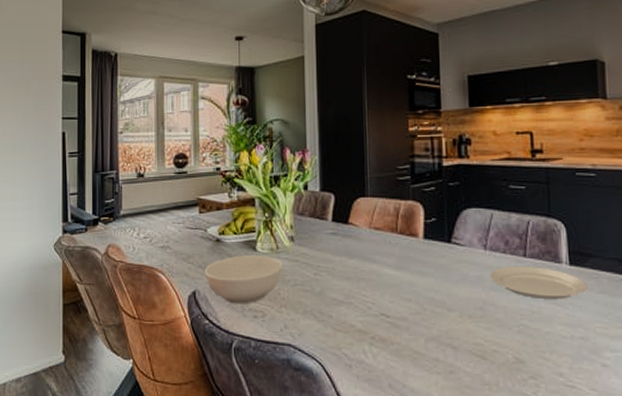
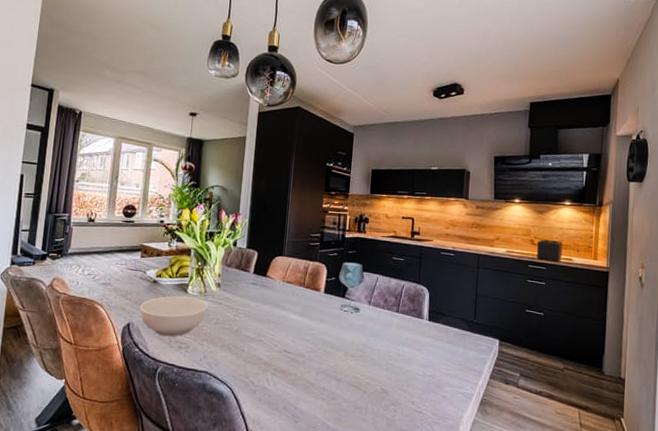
wine glass: none [440,197,475,261] -> present [339,262,365,313]
plate: present [490,266,588,299] -> none [371,318,439,346]

